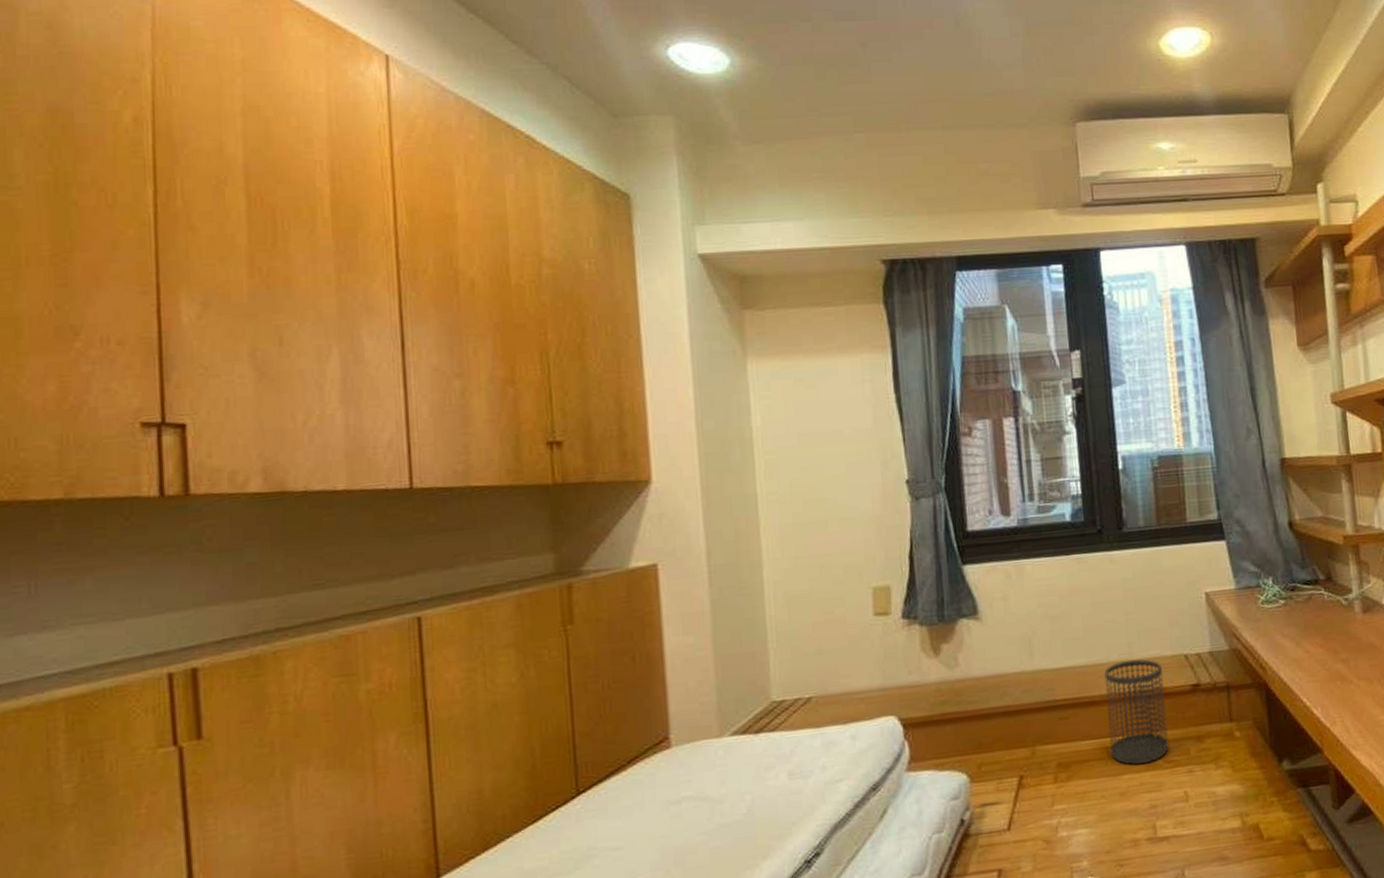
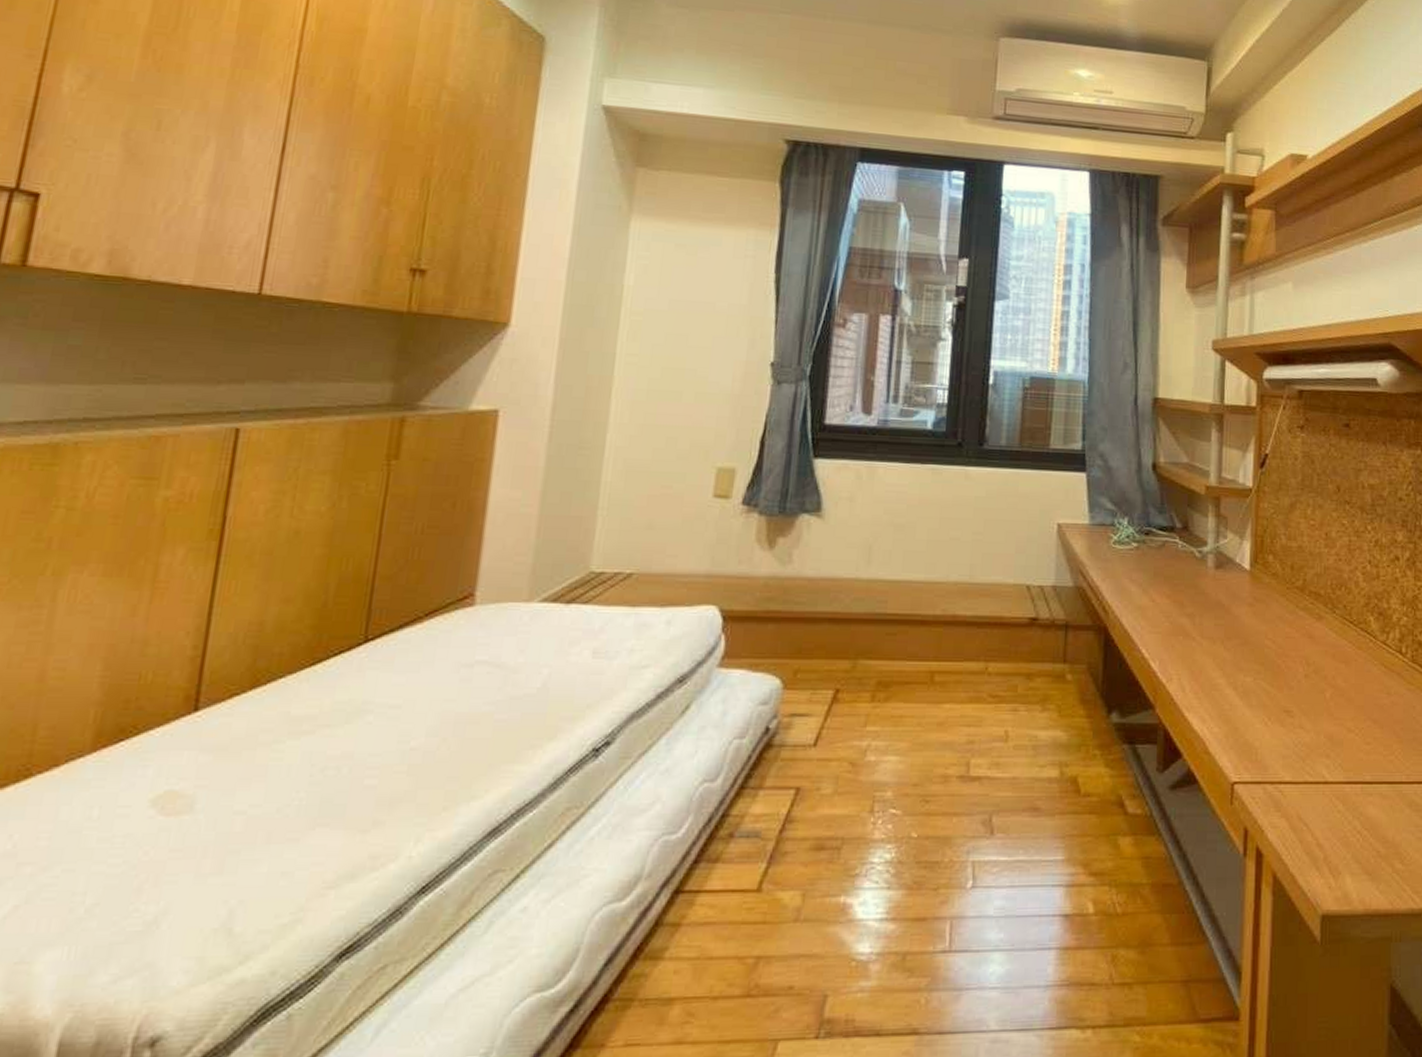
wastebasket: present [1104,659,1169,765] -> none [935,583,1002,695]

